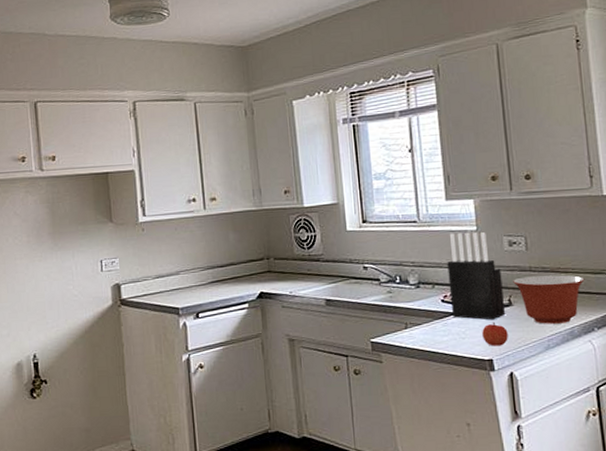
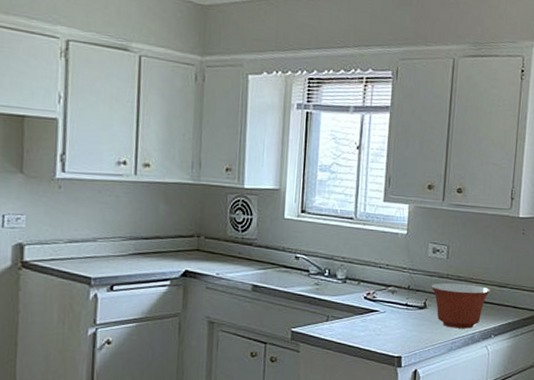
knife block: present [447,232,506,320] -> none [372,234,422,320]
apple: present [482,321,508,346] -> none [396,322,419,345]

